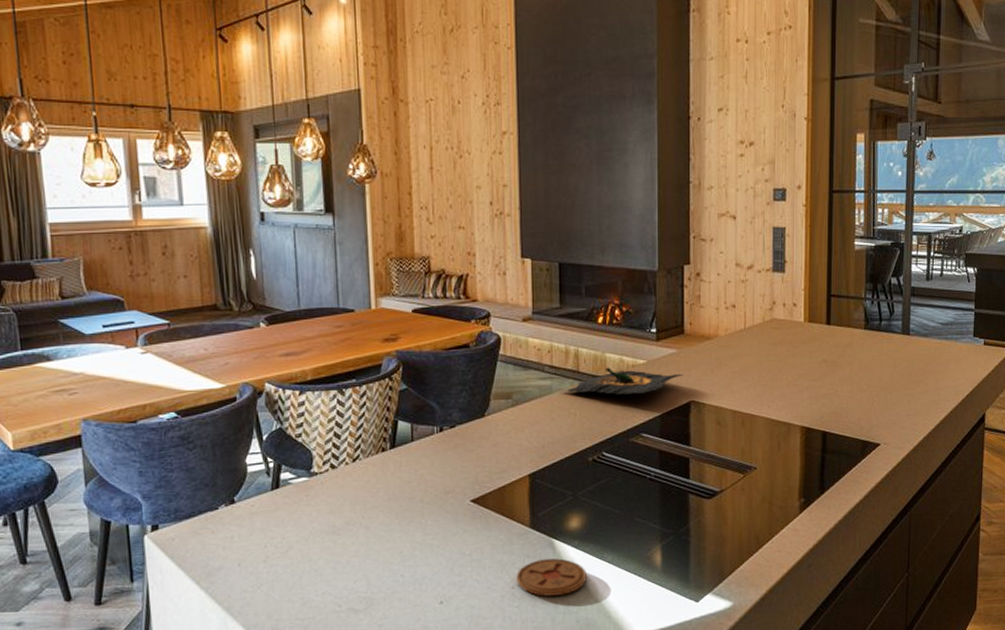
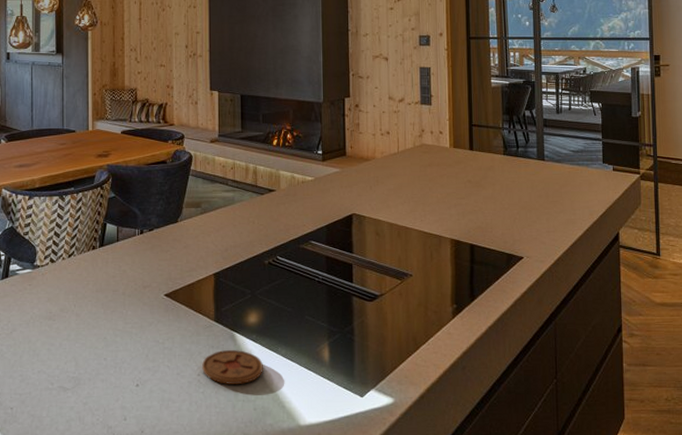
tequila: present [562,367,684,395] -> none [242,182,346,206]

